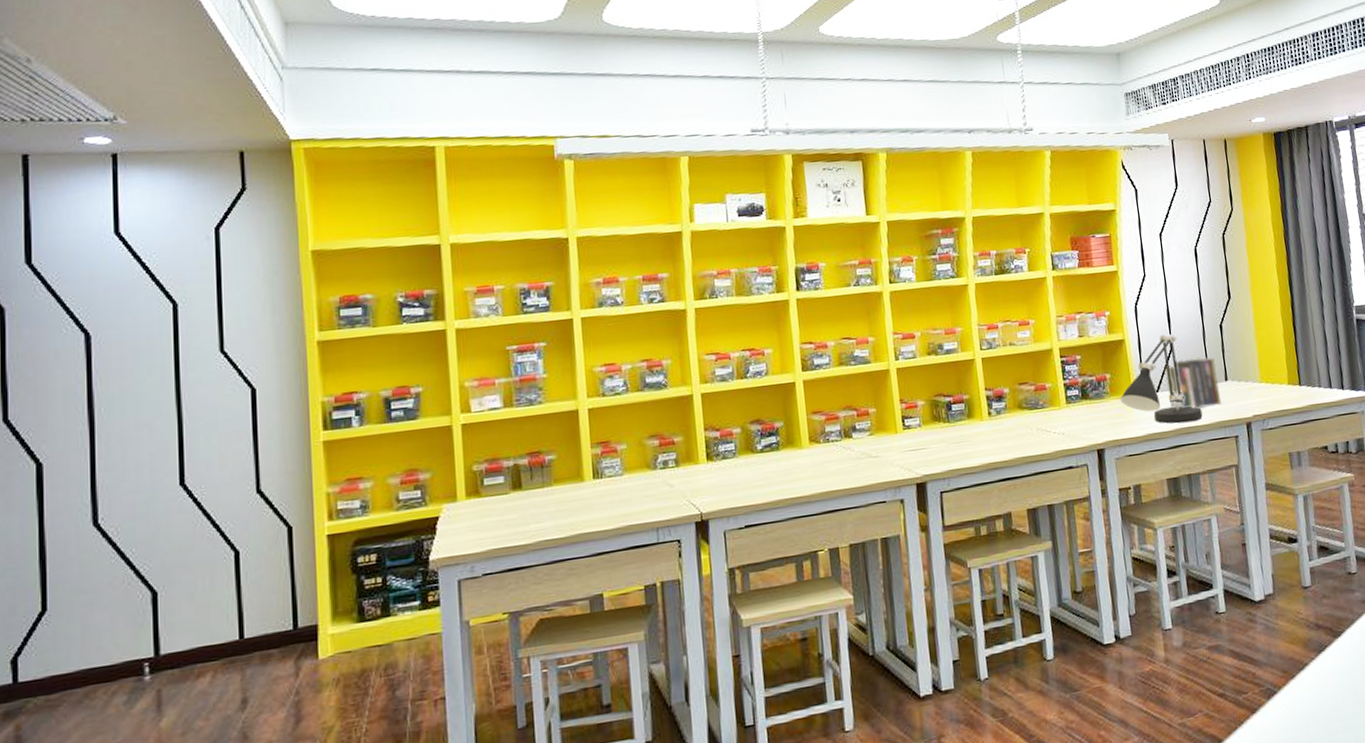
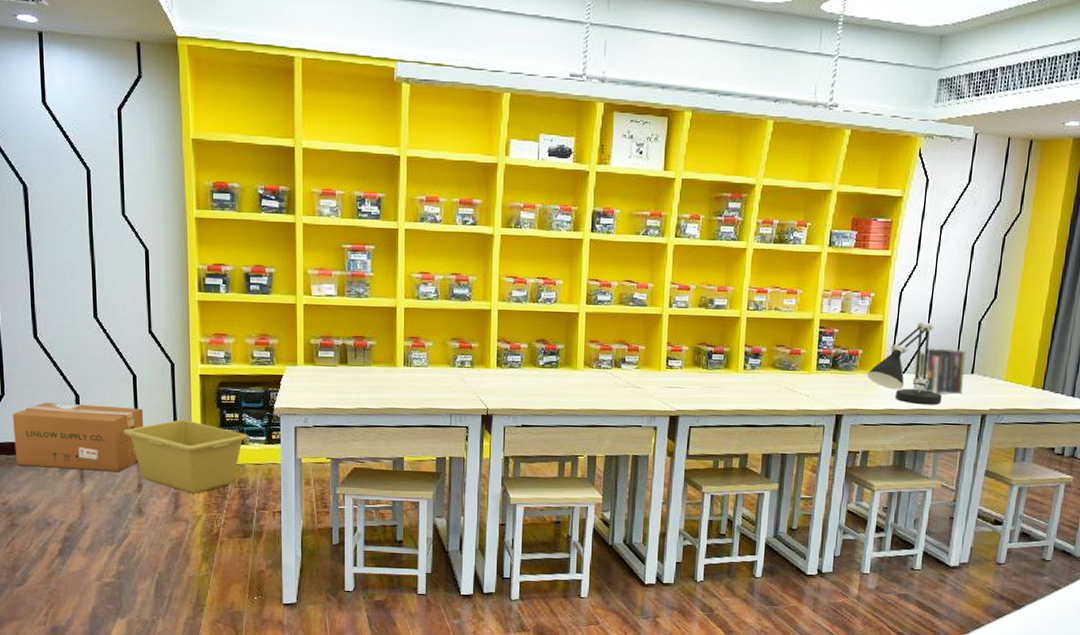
box: none [56,593,251,707] -> present [12,402,144,473]
storage bin: none [221,597,397,698] -> present [124,419,249,494]

